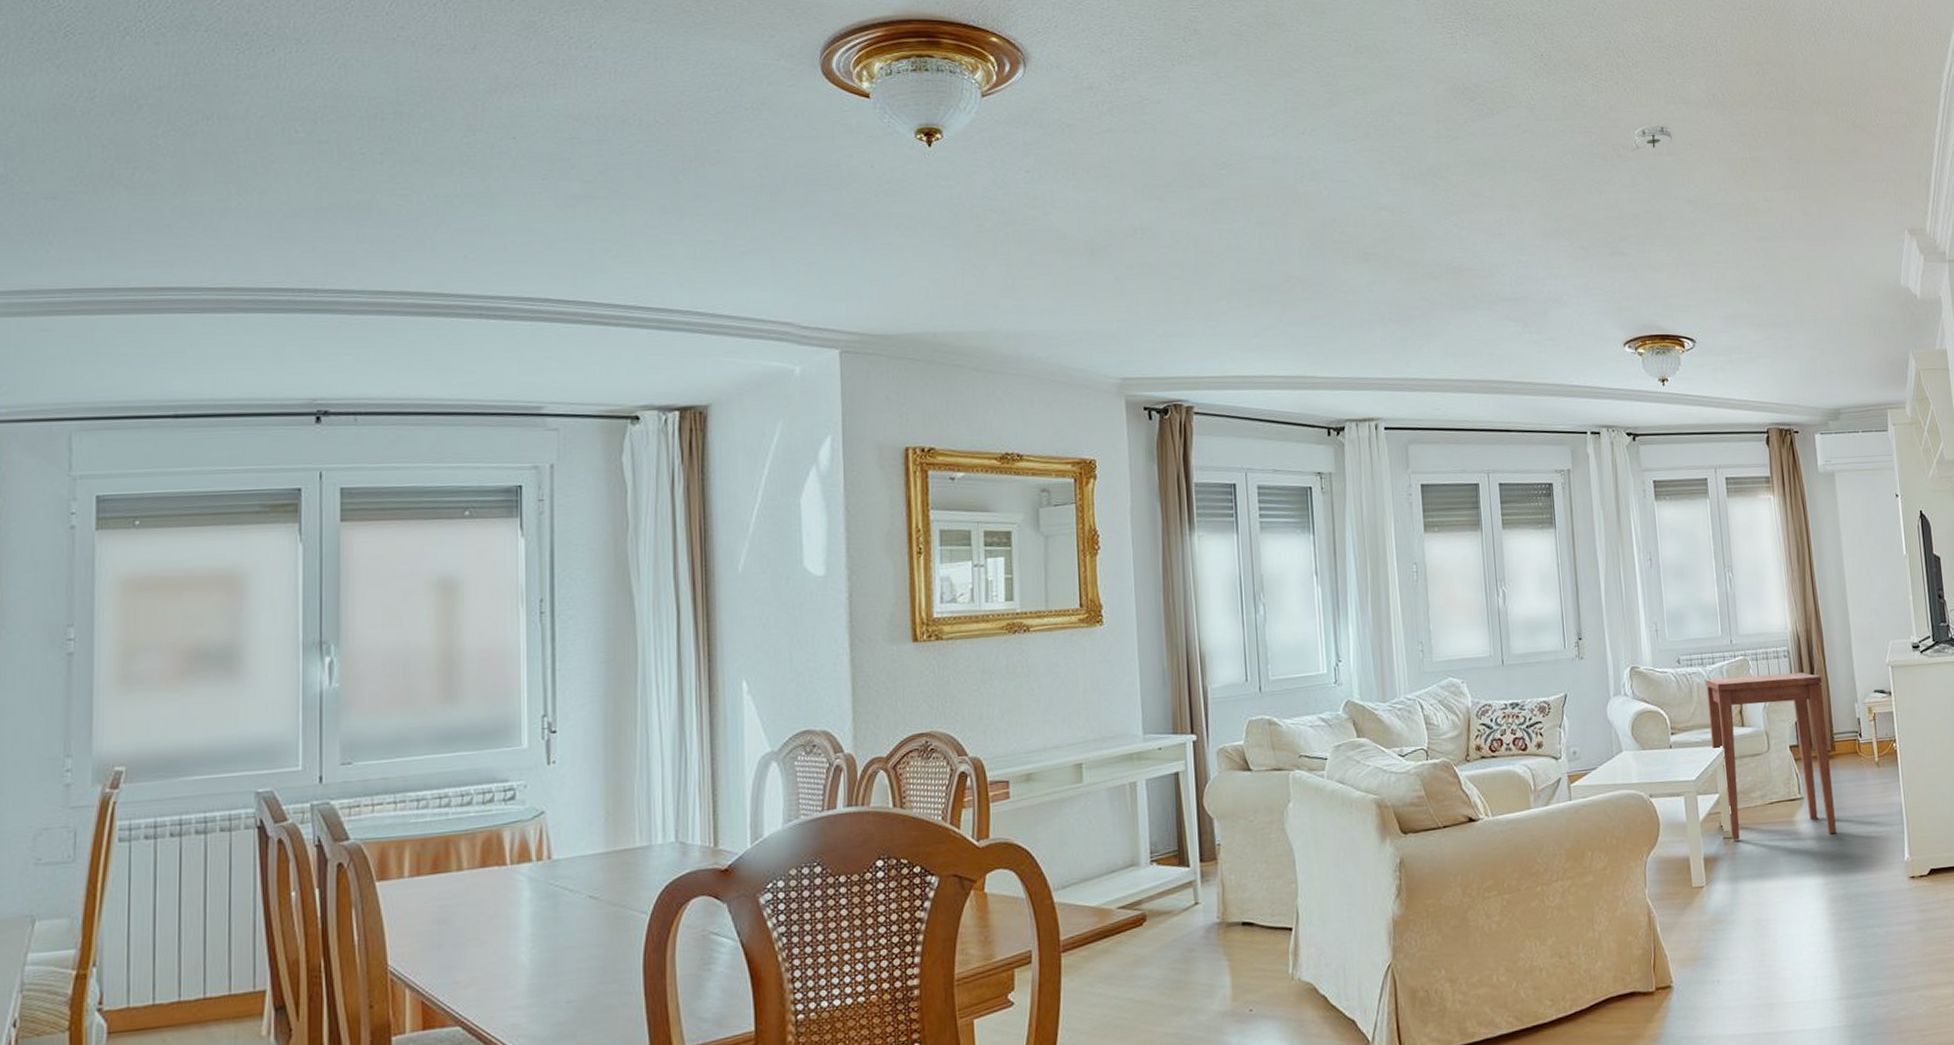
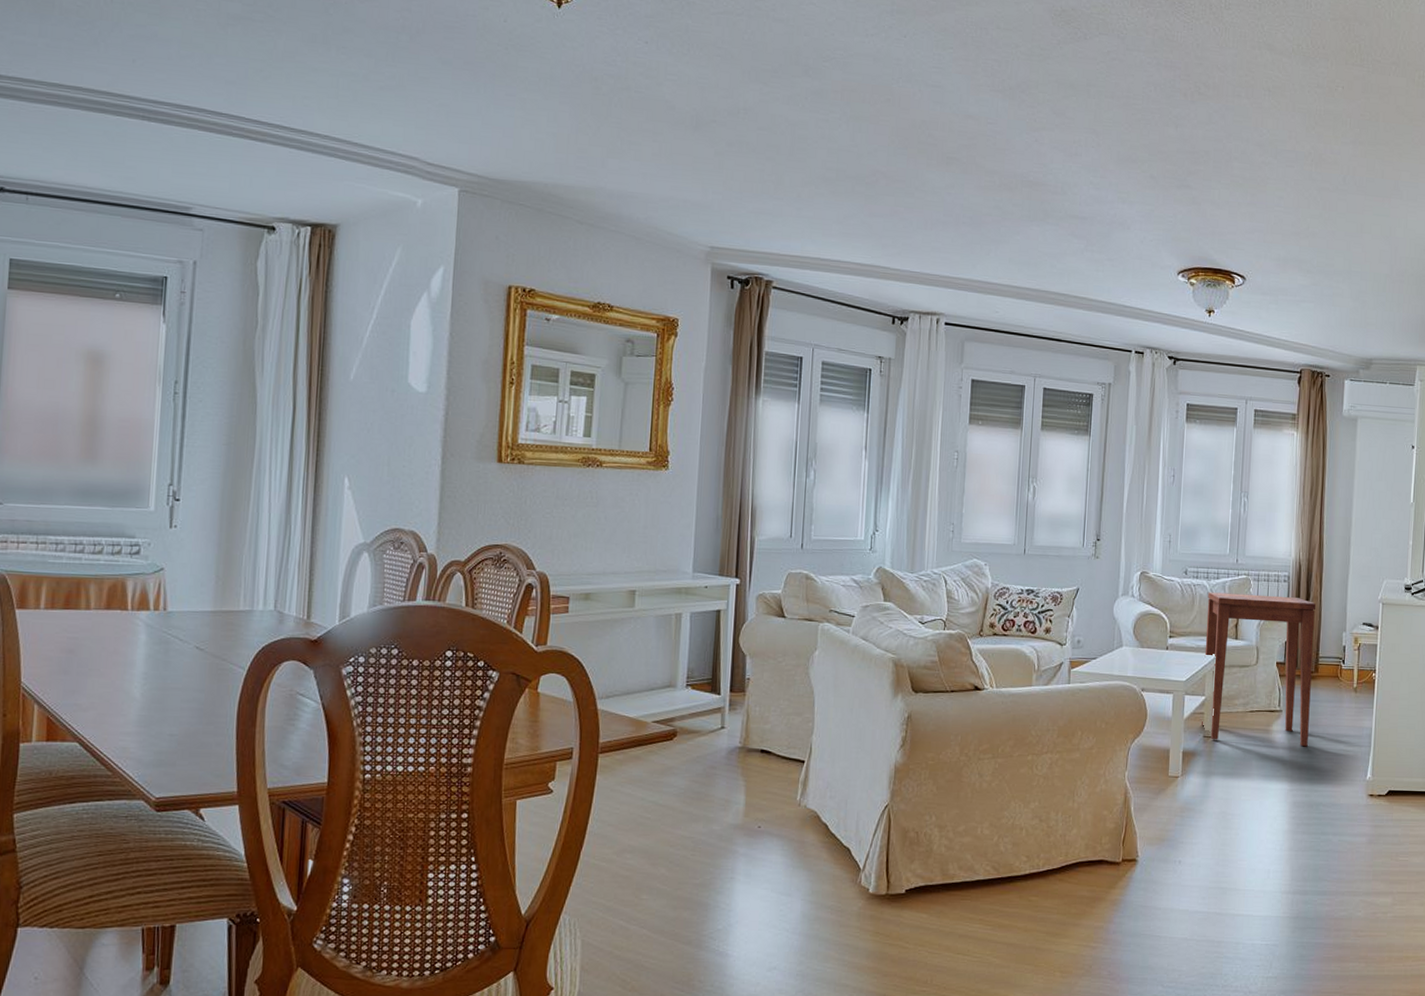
smoke detector: present [1631,125,1675,152] -> none [1211,67,1255,91]

